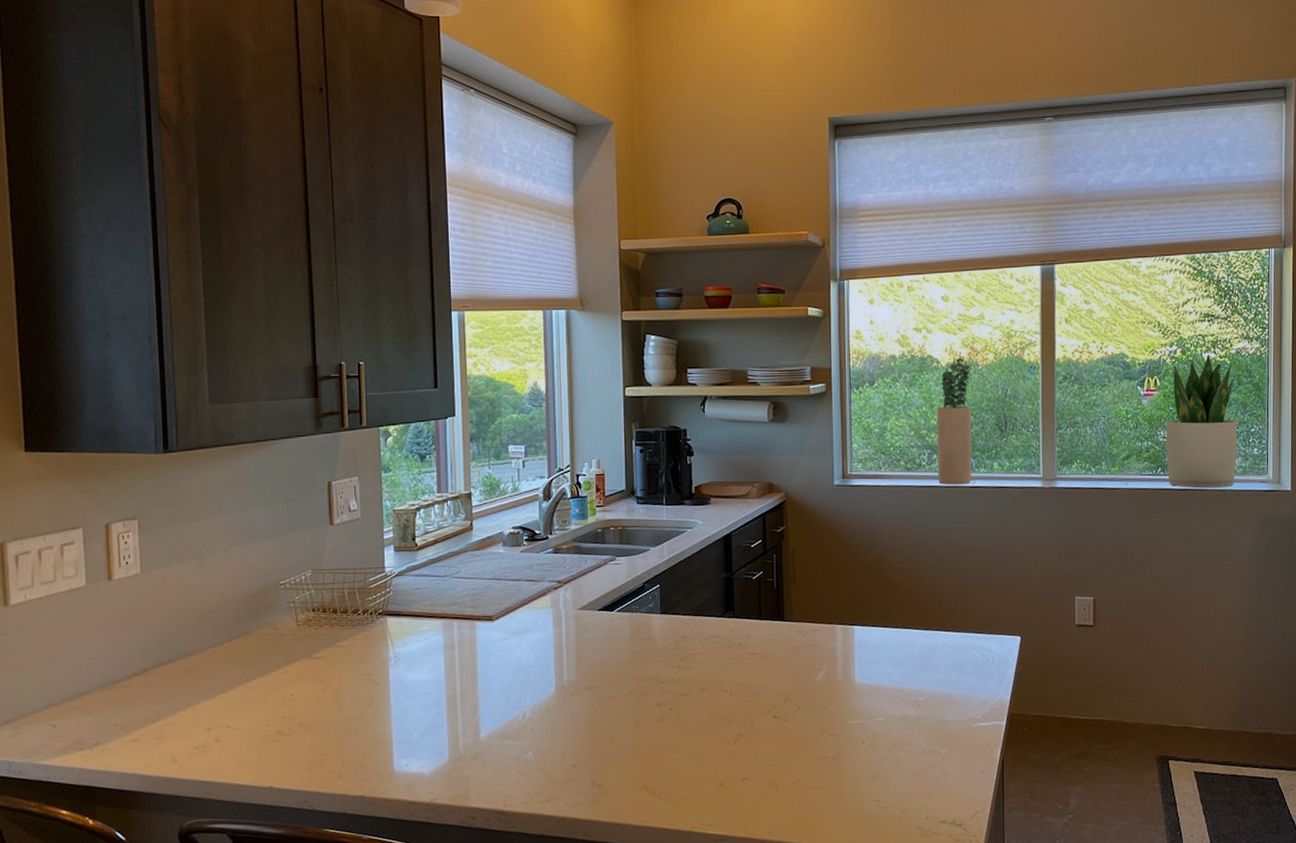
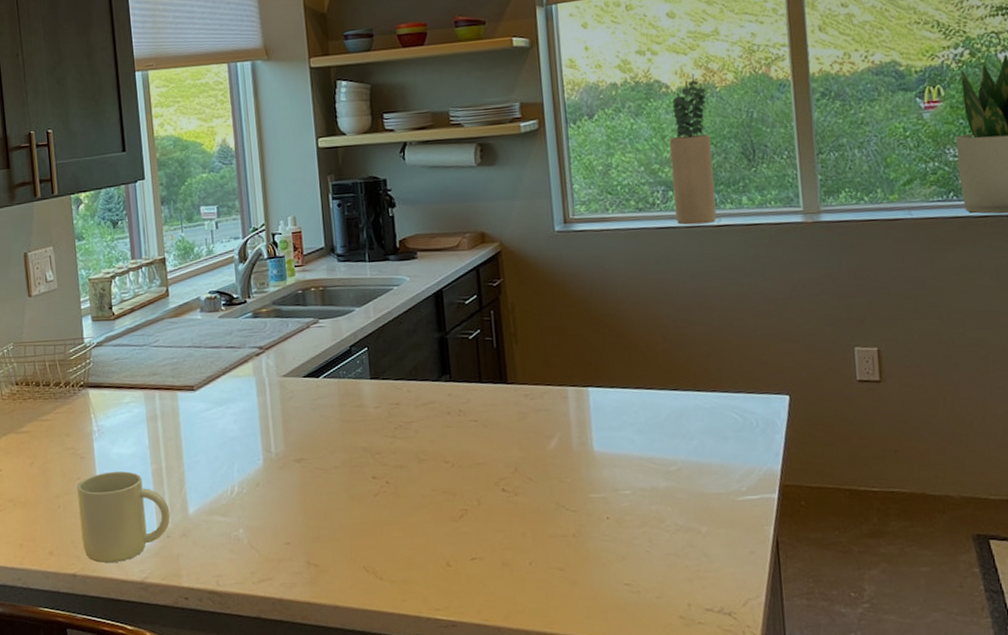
mug: none [370,697,462,785] -> present [77,471,171,563]

